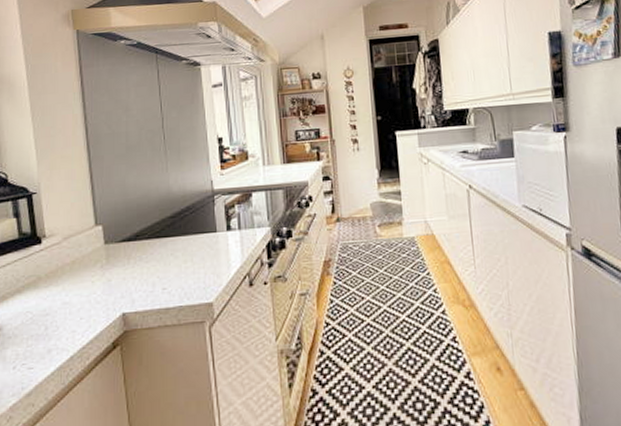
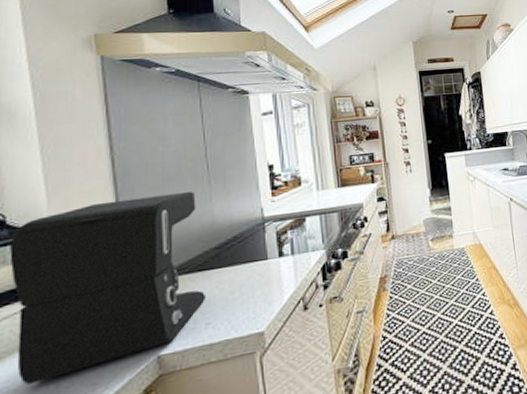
coffee maker: none [11,161,162,324] -> present [9,192,205,385]

